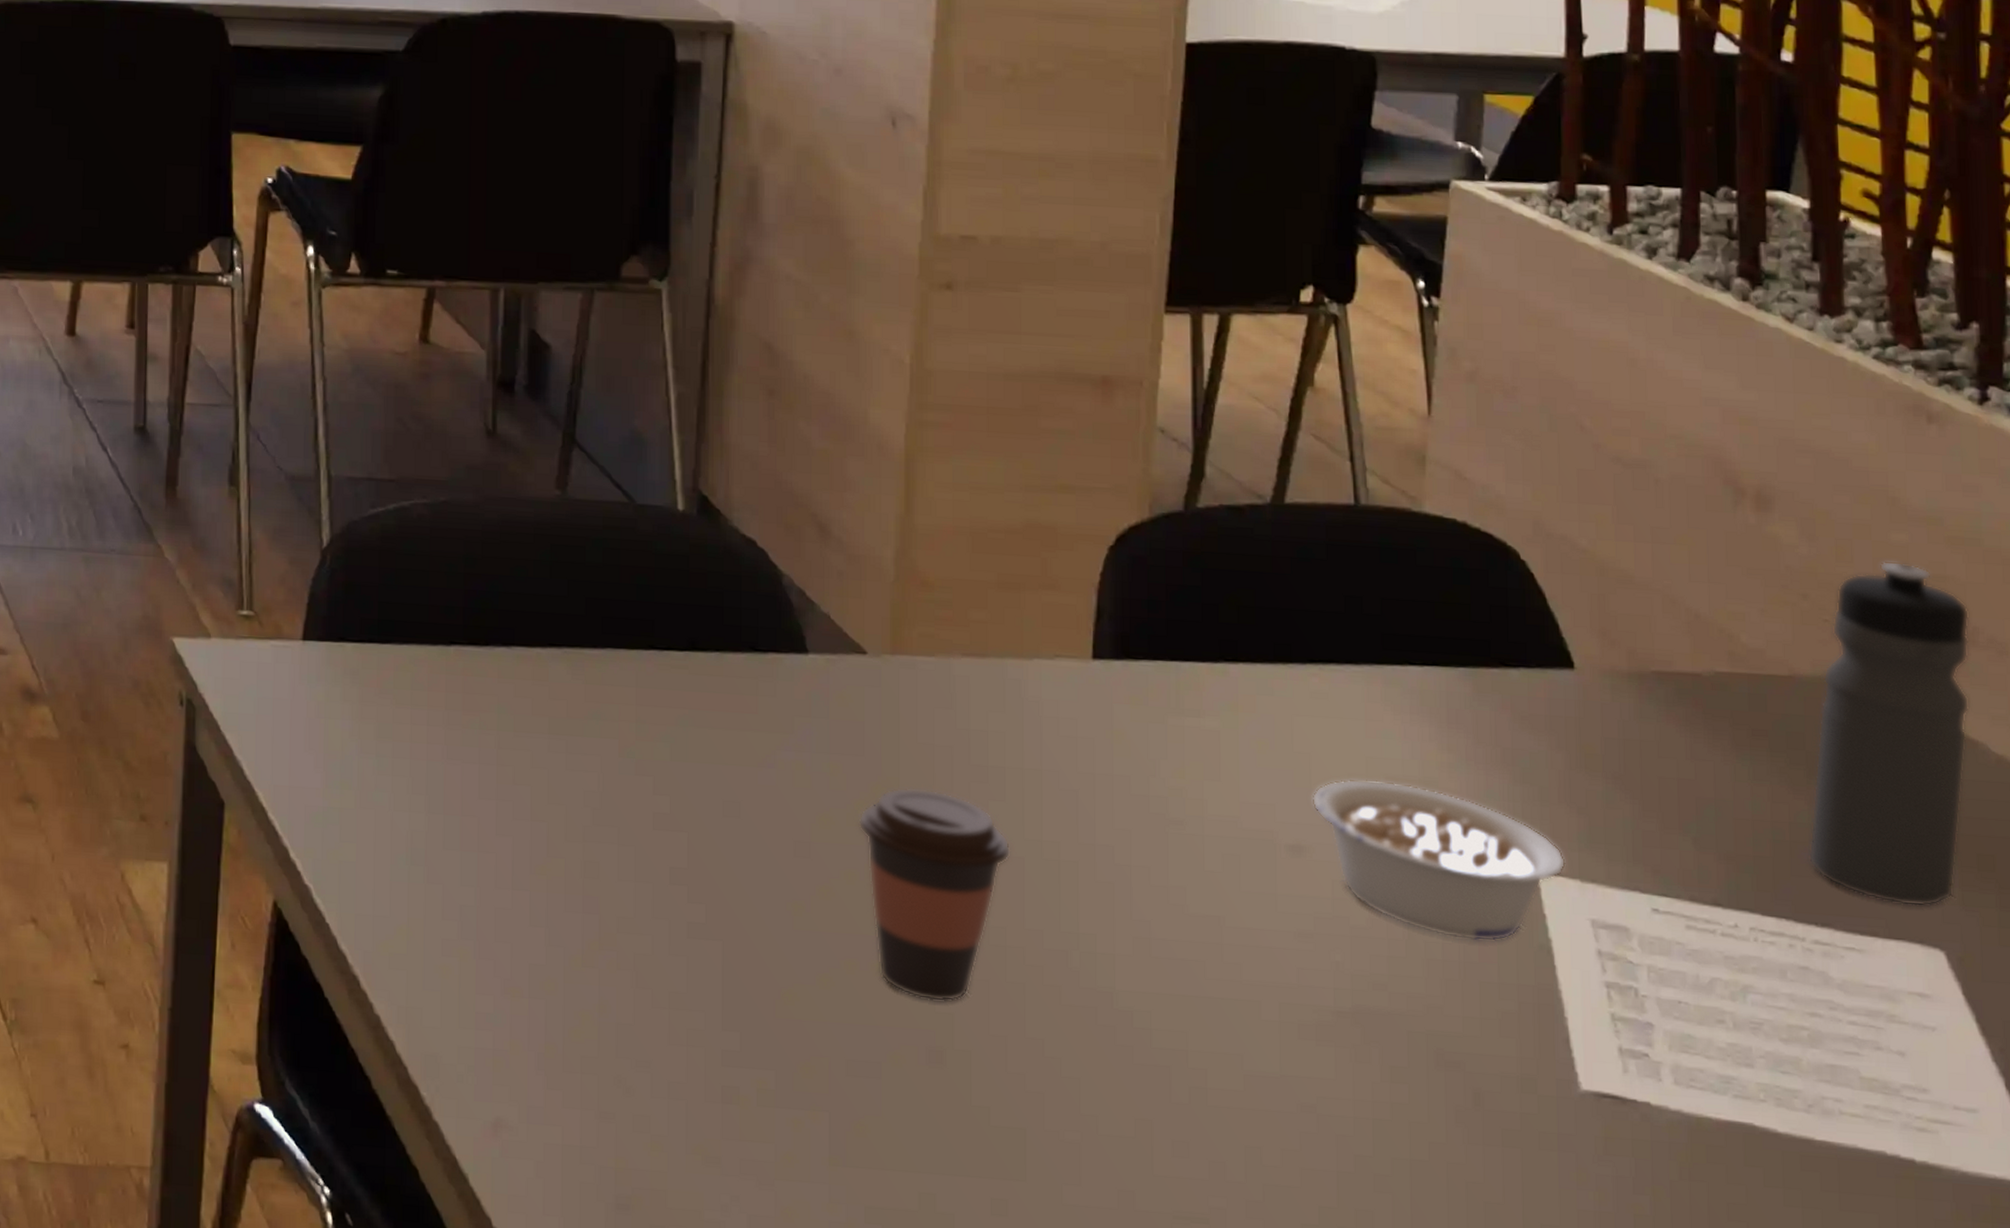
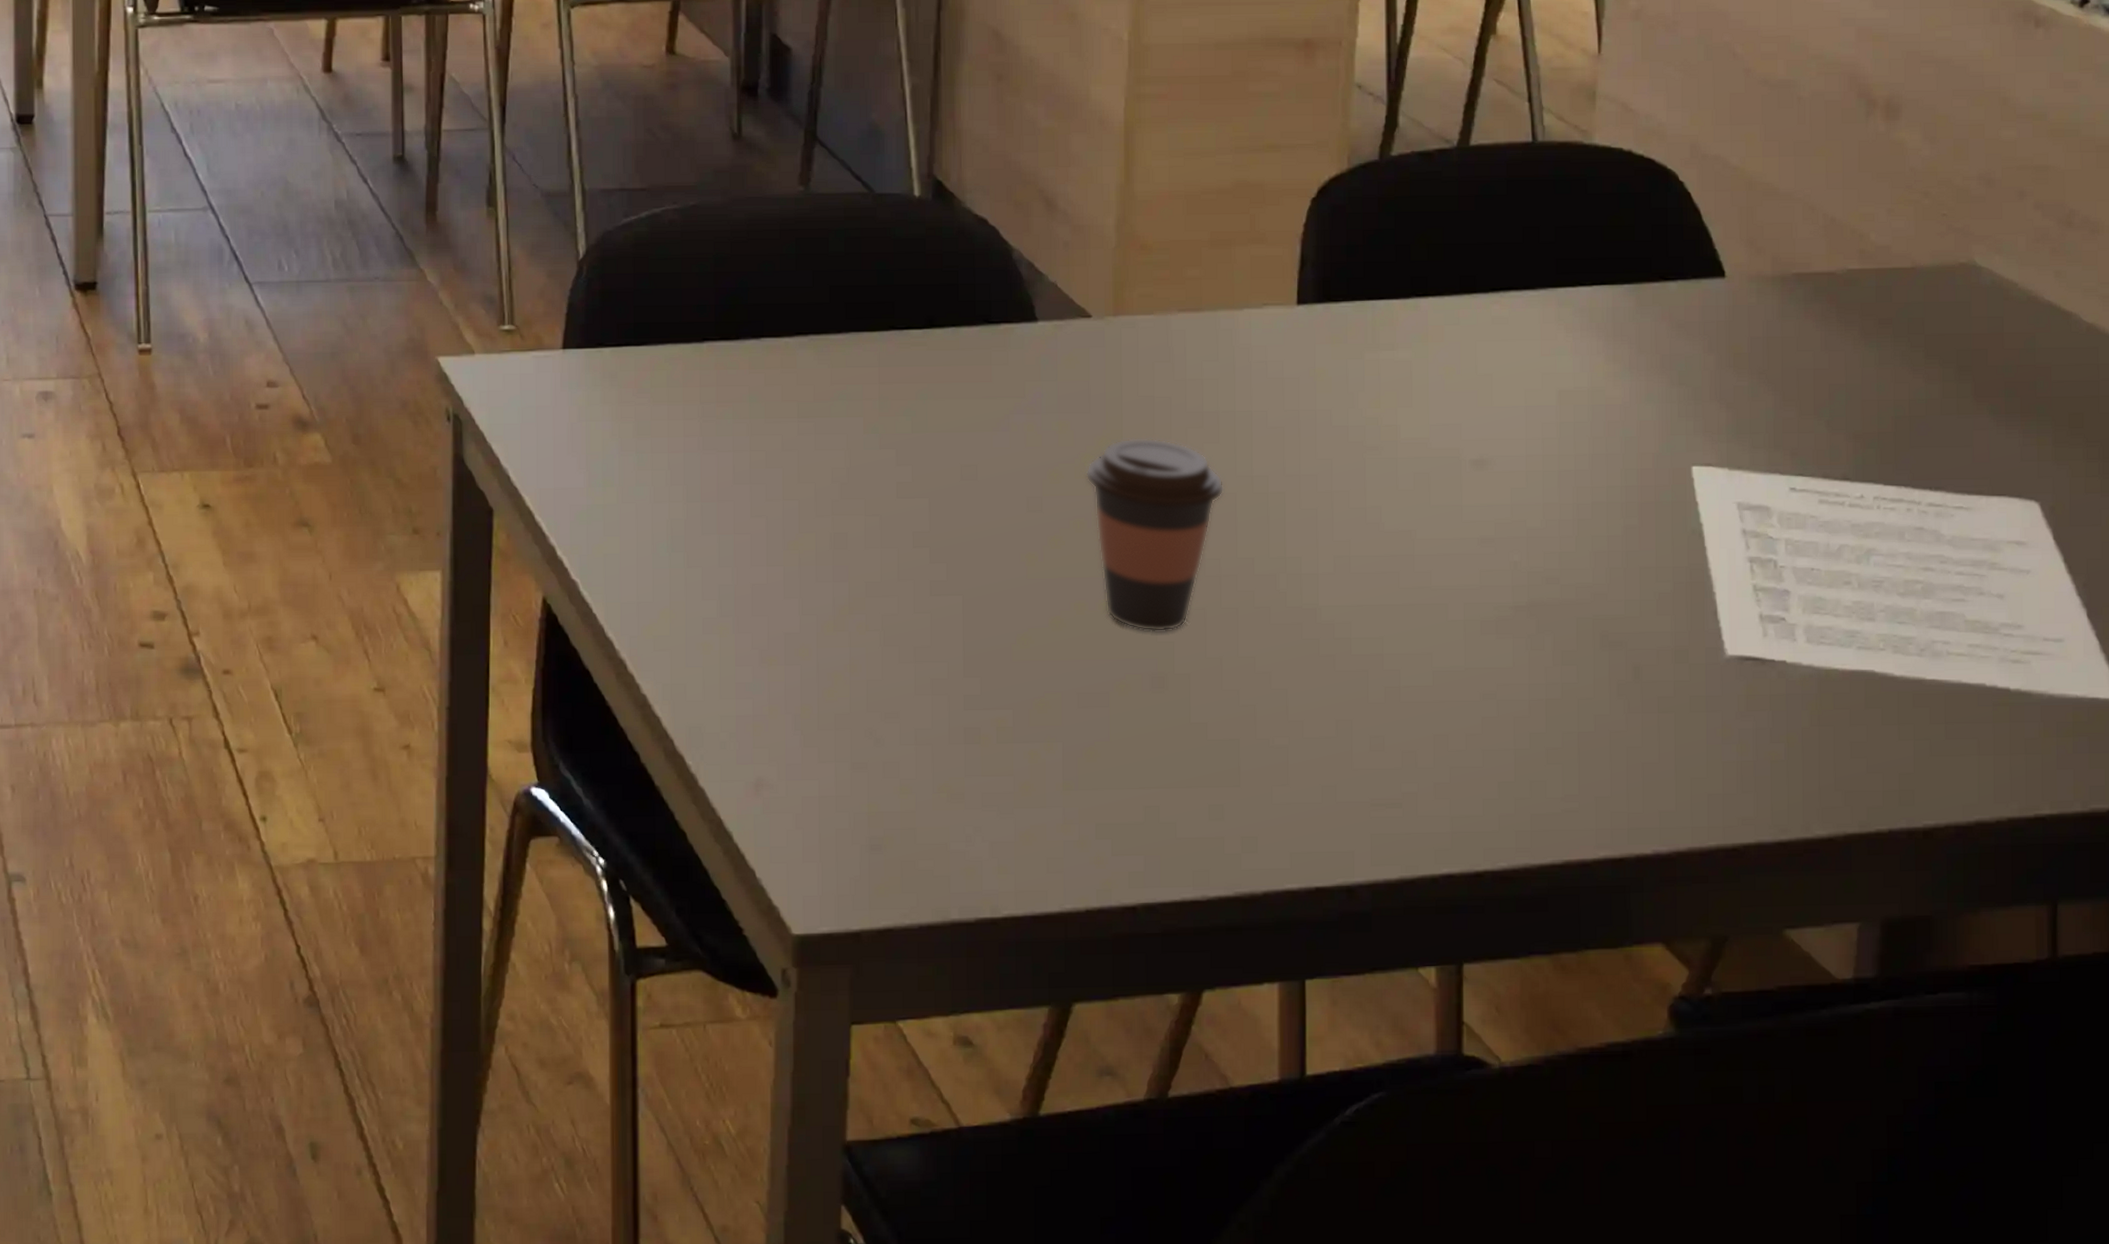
legume: present [1312,778,1566,942] -> none [1493,394,1716,532]
water bottle: present [1808,561,1970,907] -> none [1924,156,2067,464]

